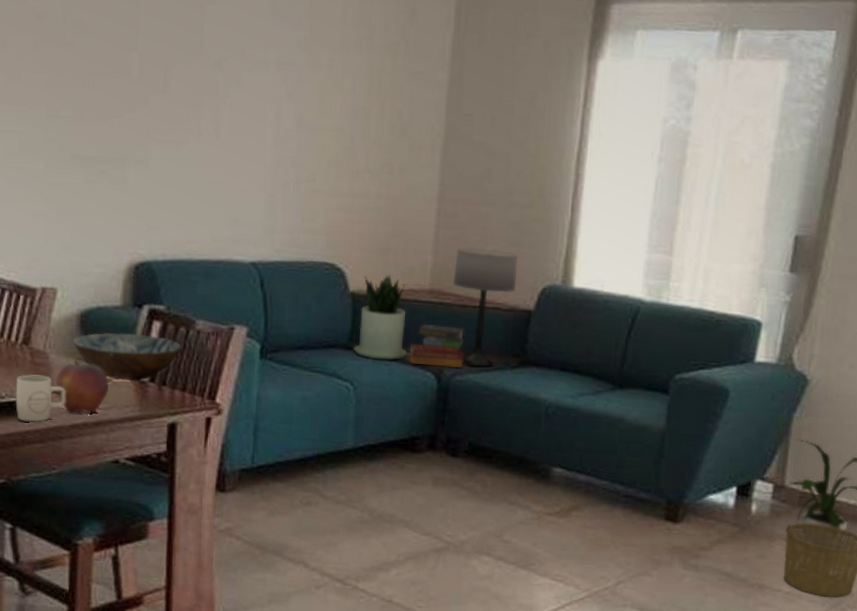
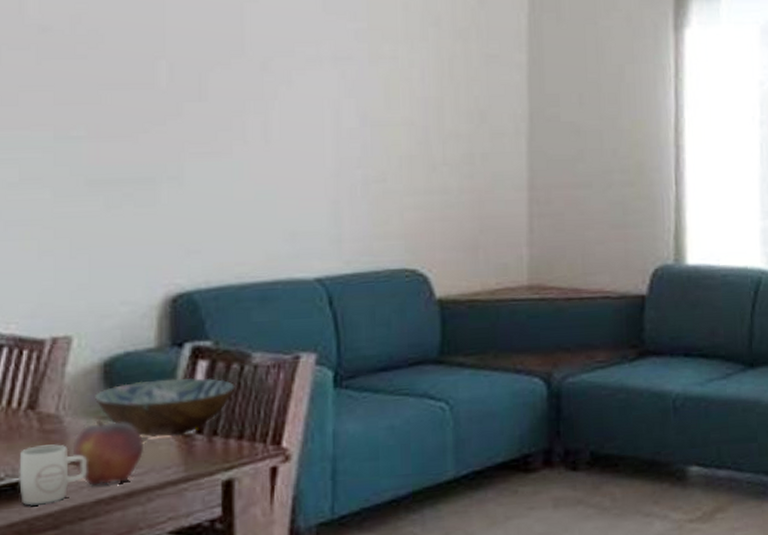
planter: present [354,274,408,360] -> none [446,273,510,371]
books: present [408,323,465,368] -> none [510,322,575,372]
table lamp: present [453,247,519,367] -> none [553,234,625,365]

